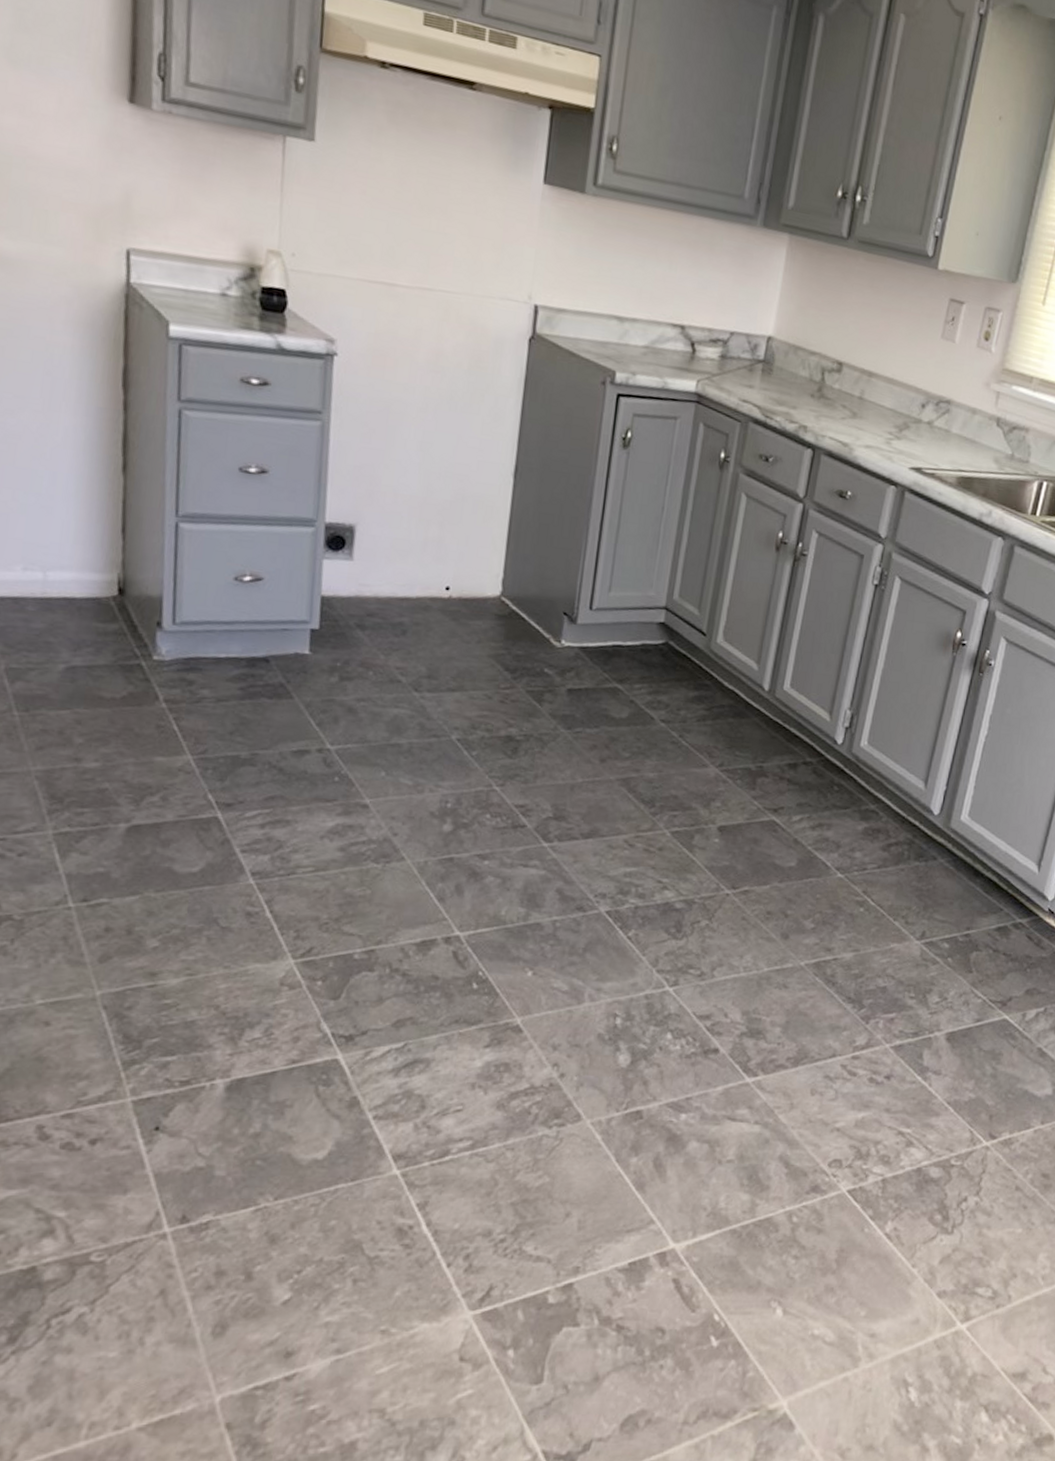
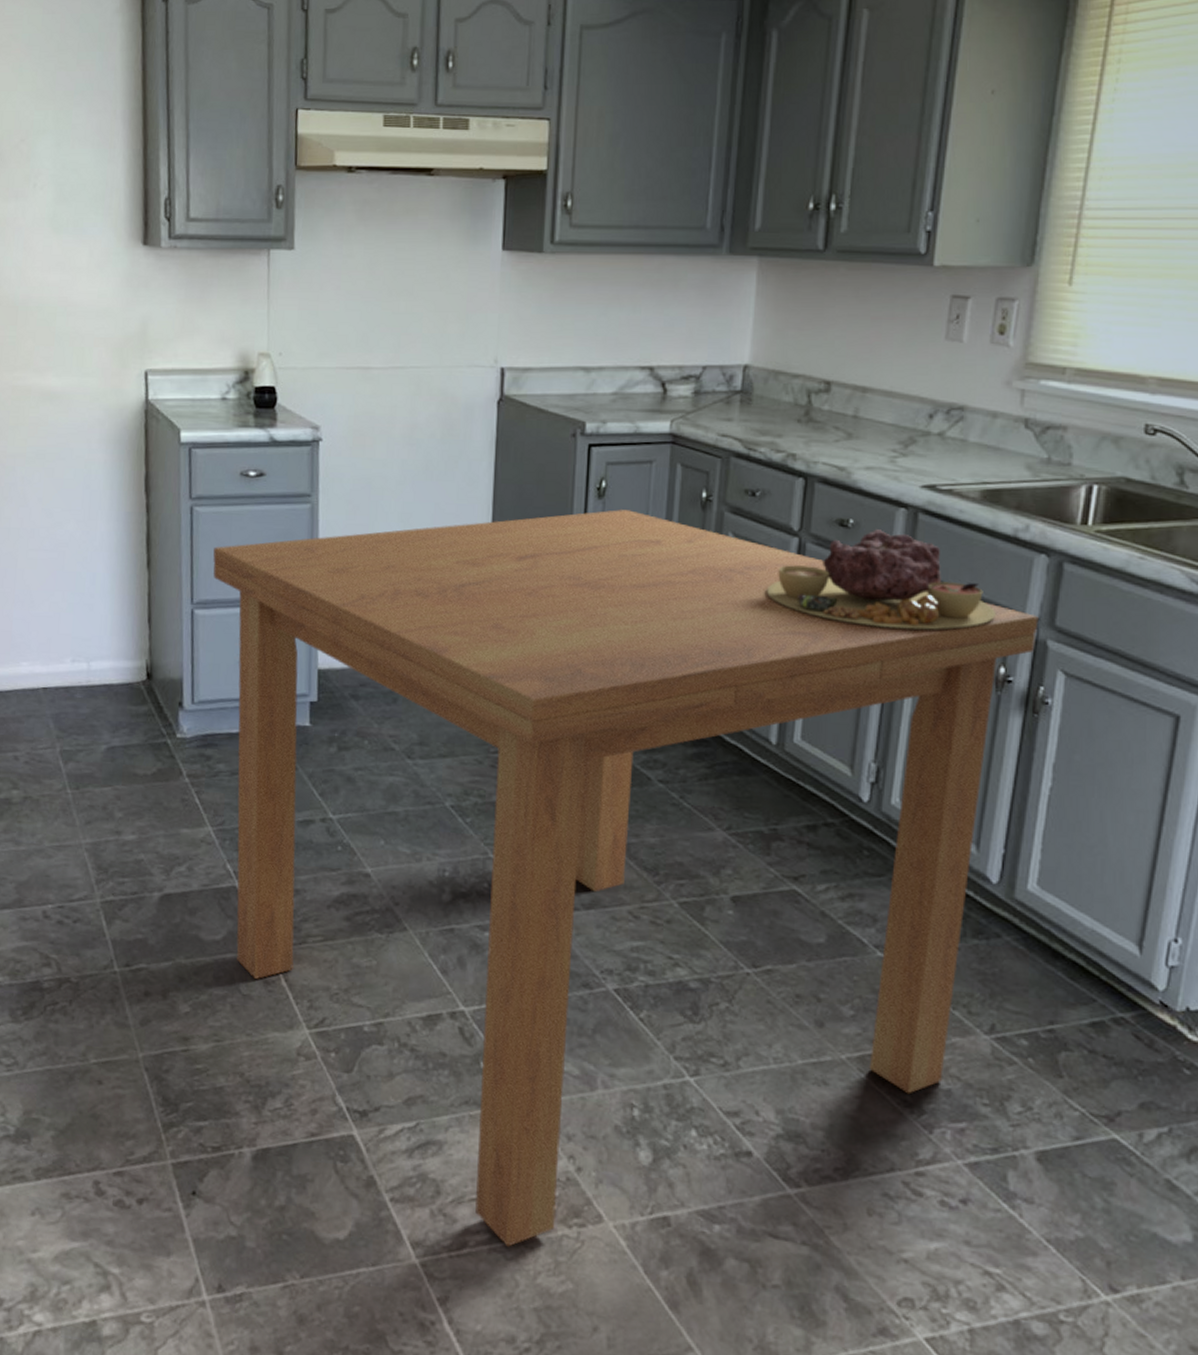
dining table: none [204,456,991,1151] -> present [213,510,1039,1247]
food plate: none [771,503,959,596] -> present [767,529,995,630]

